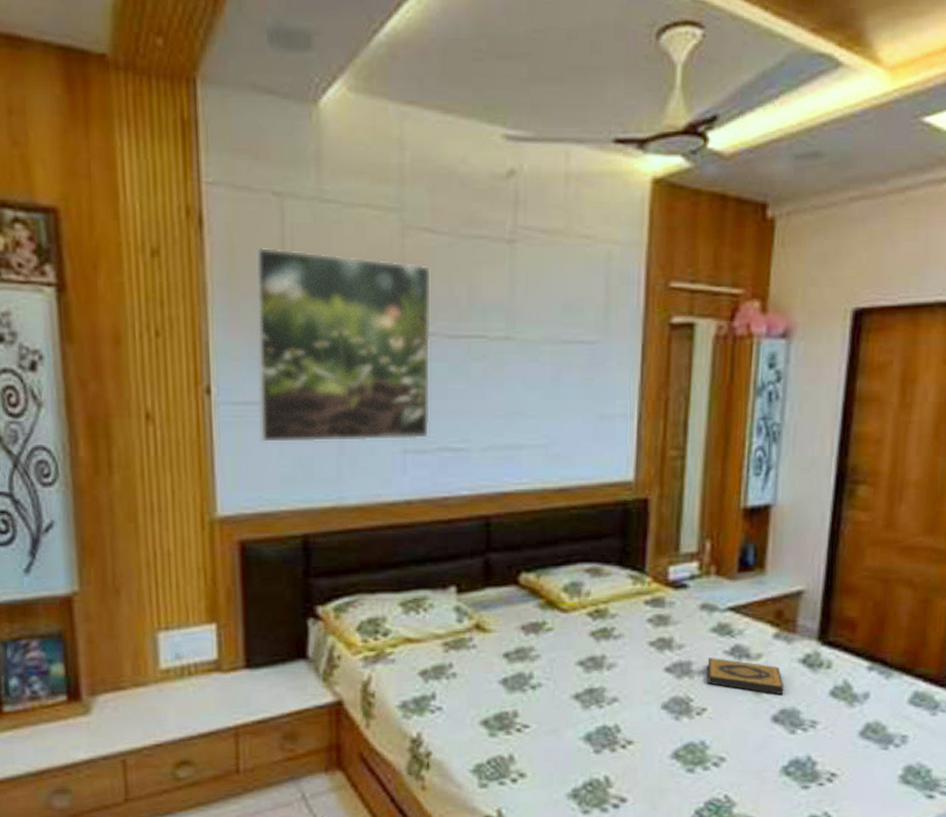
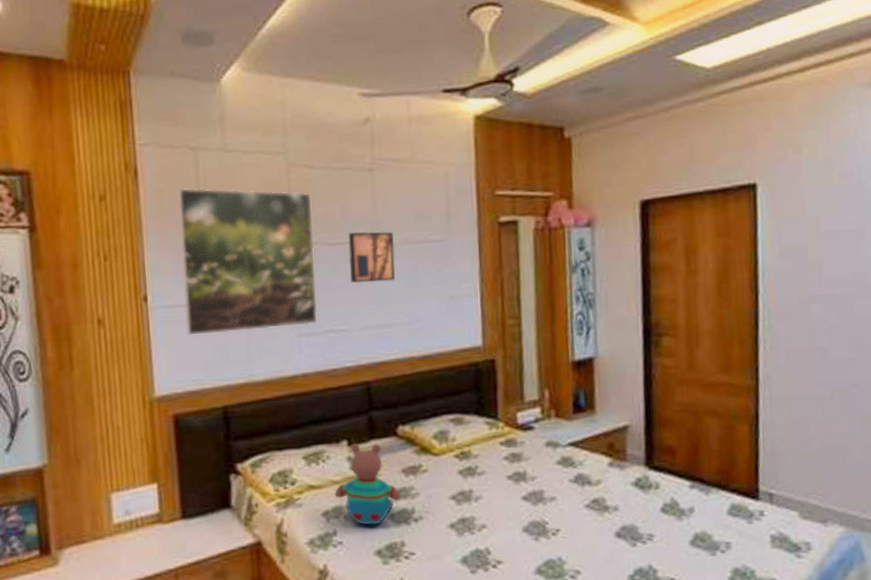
teddy bear: none [436,590,518,690] -> present [334,443,402,525]
wall art: none [474,322,535,390] -> present [348,231,395,283]
hardback book: present [707,658,784,694] -> none [556,486,623,514]

